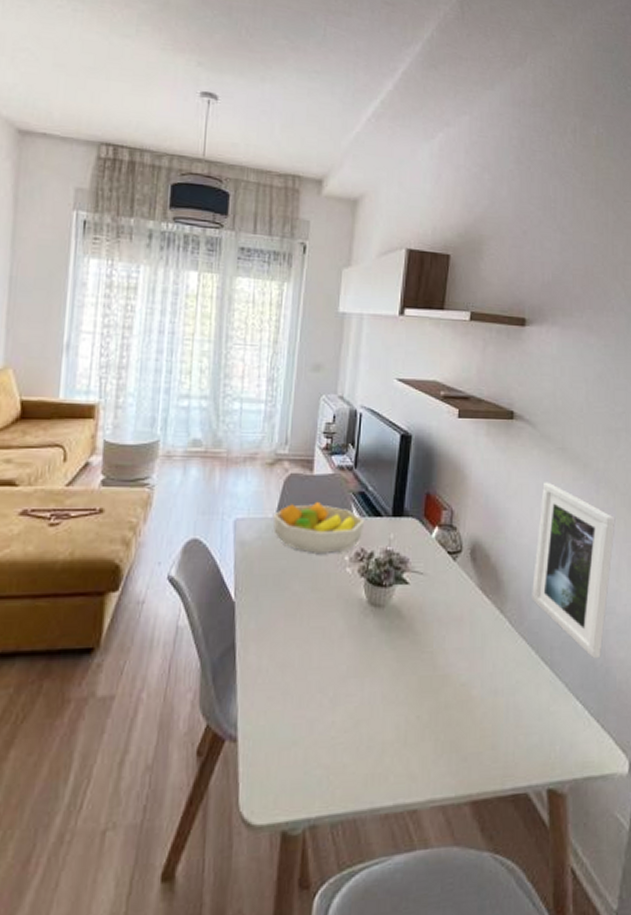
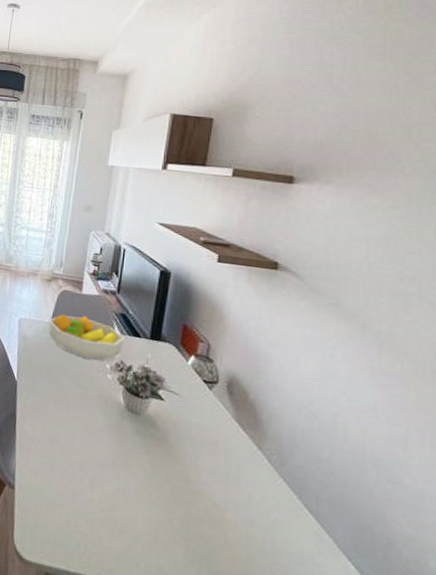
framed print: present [532,482,616,659] -> none [295,334,403,527]

